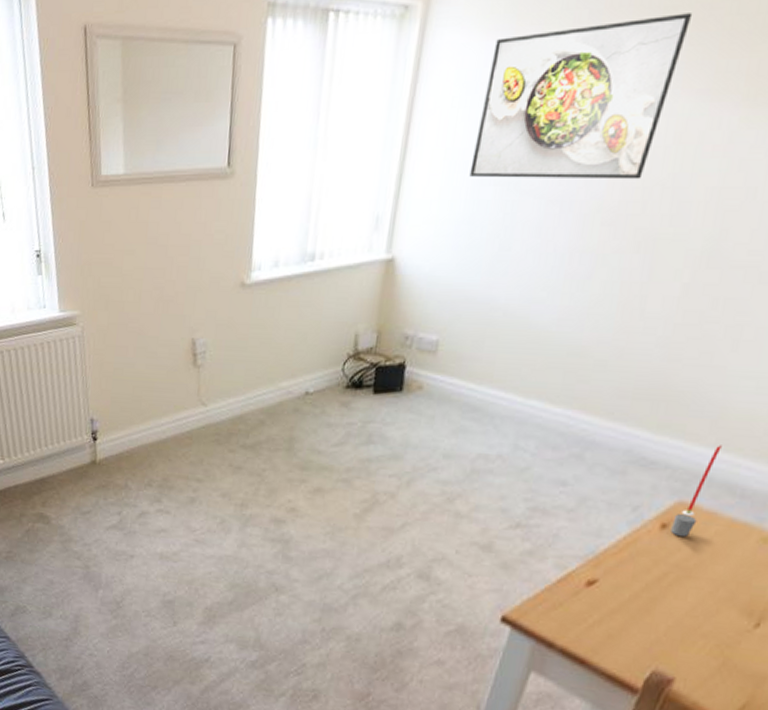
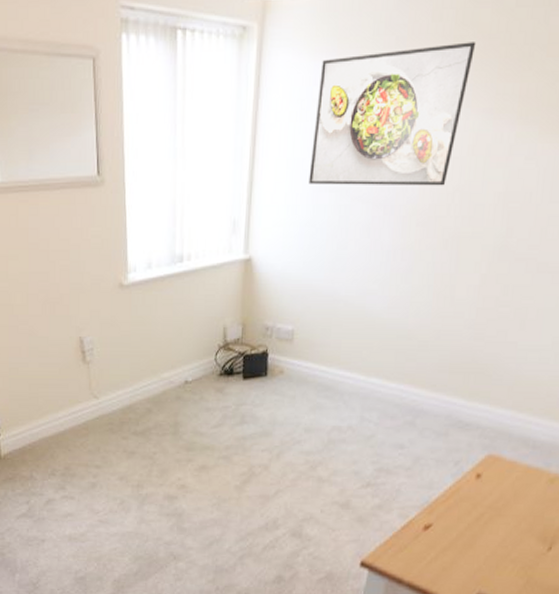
candle: present [671,445,722,537] -> none [484,406,517,484]

